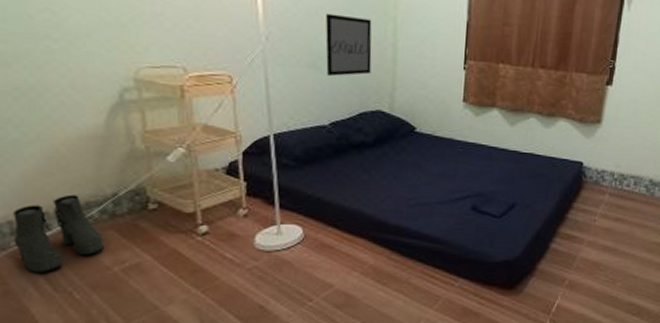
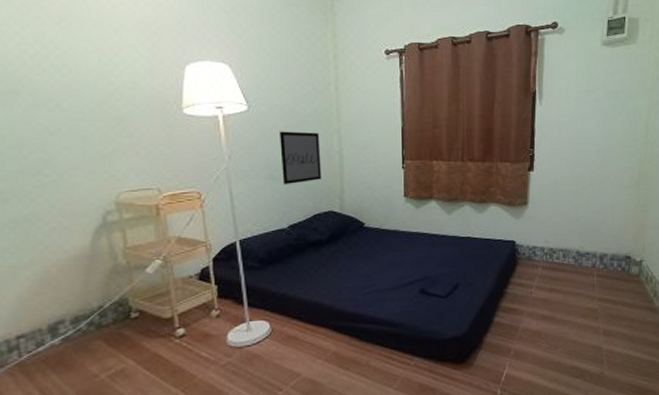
boots: present [13,194,104,273] -> none [10,310,92,386]

